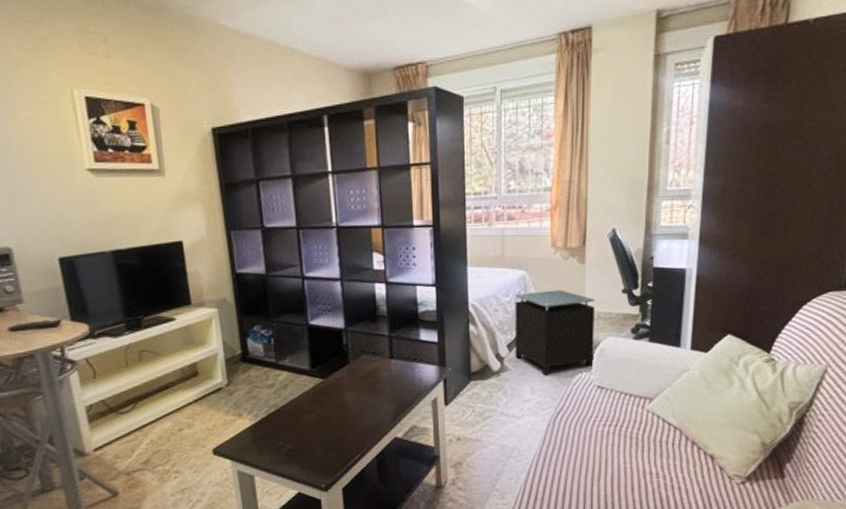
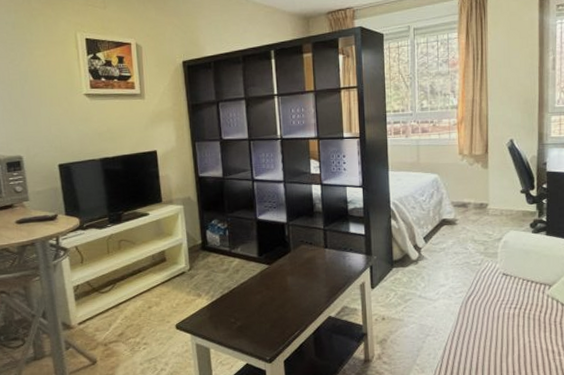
nightstand: present [515,290,594,374] -> none [429,190,498,263]

